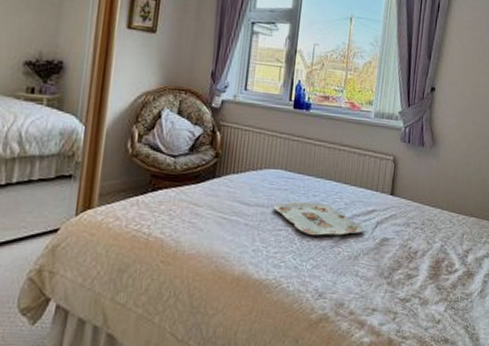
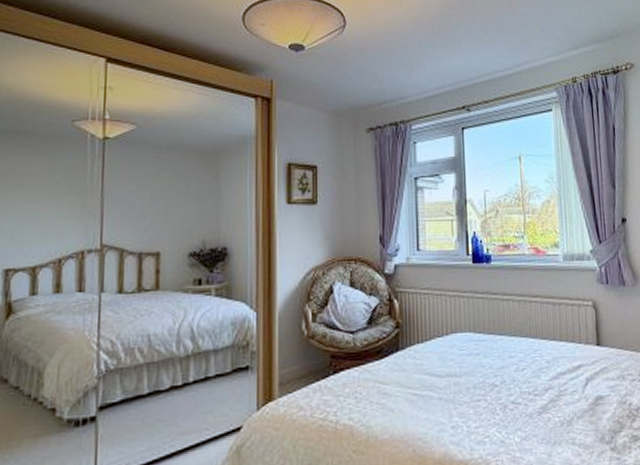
serving tray: present [273,202,364,236] -> none [467,364,573,403]

